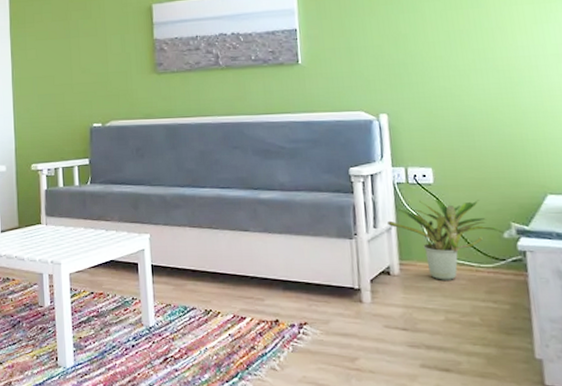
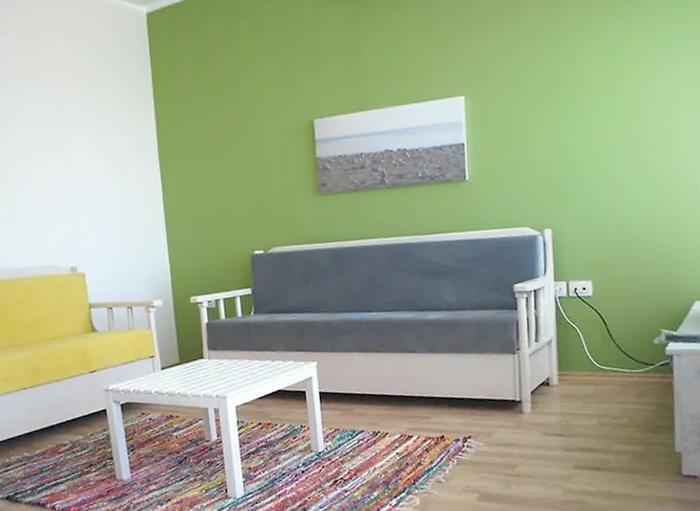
potted plant: present [388,199,505,280] -> none [549,309,655,388]

